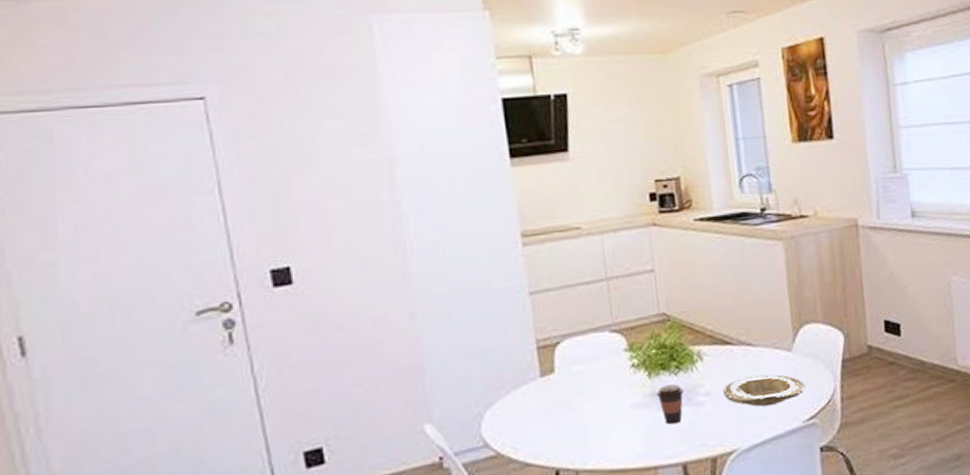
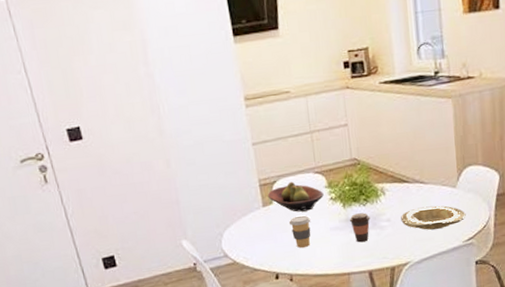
fruit bowl: none [547,342,623,384] -> present [267,181,324,212]
coffee cup: none [576,388,605,433] -> present [289,215,311,248]

